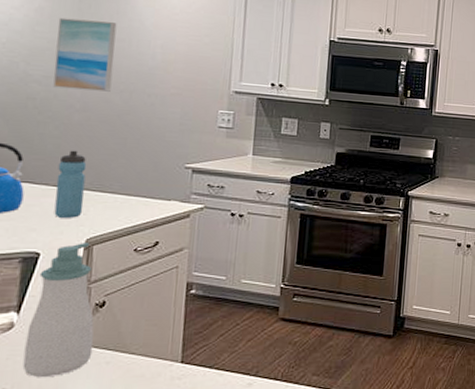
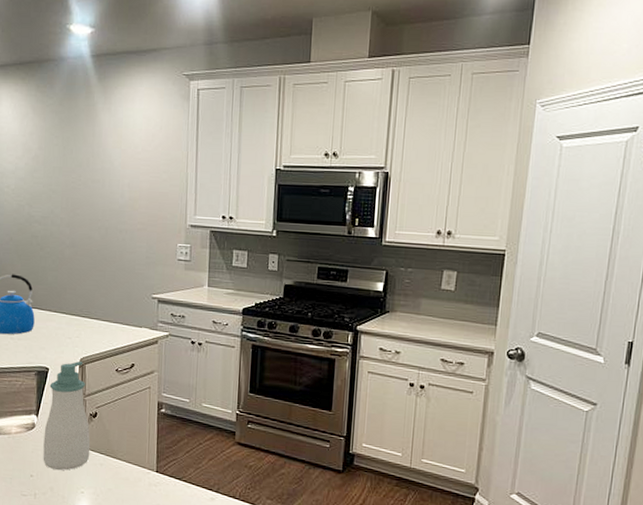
wall art: present [53,17,117,92] -> none [49,164,93,229]
water bottle: present [54,150,87,218] -> none [56,281,77,340]

